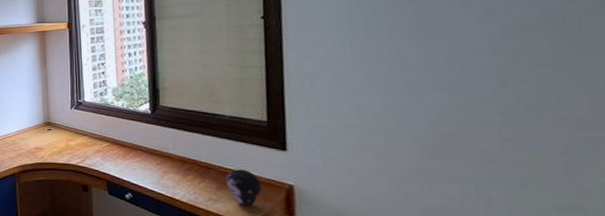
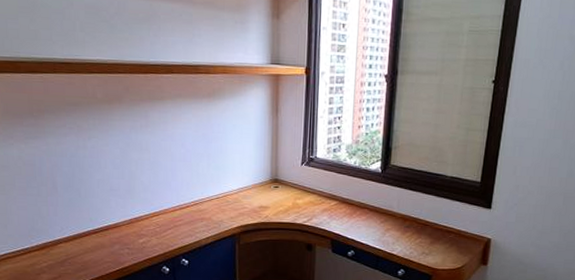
decorative orb: present [226,169,262,206] -> none [439,225,467,257]

